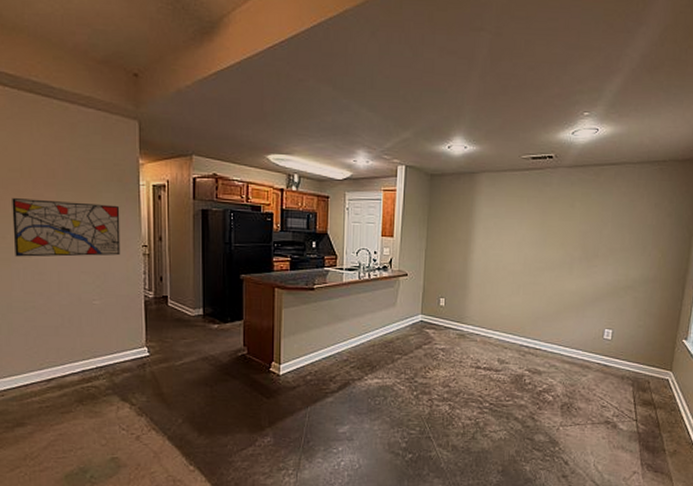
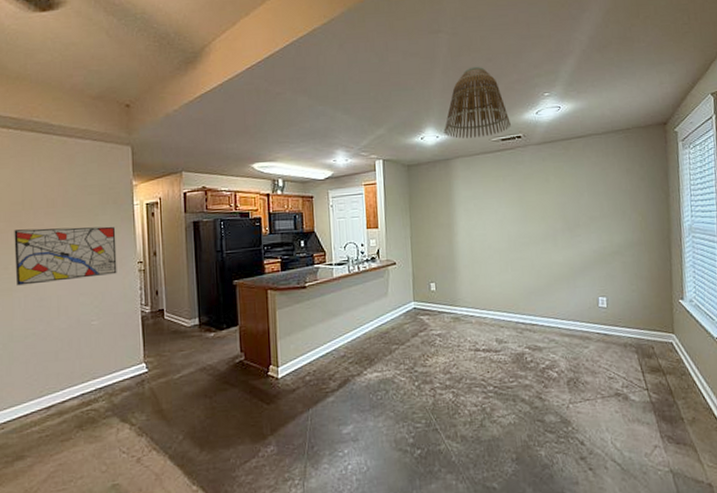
lamp shade: none [473,73,544,153] -> present [444,66,511,139]

